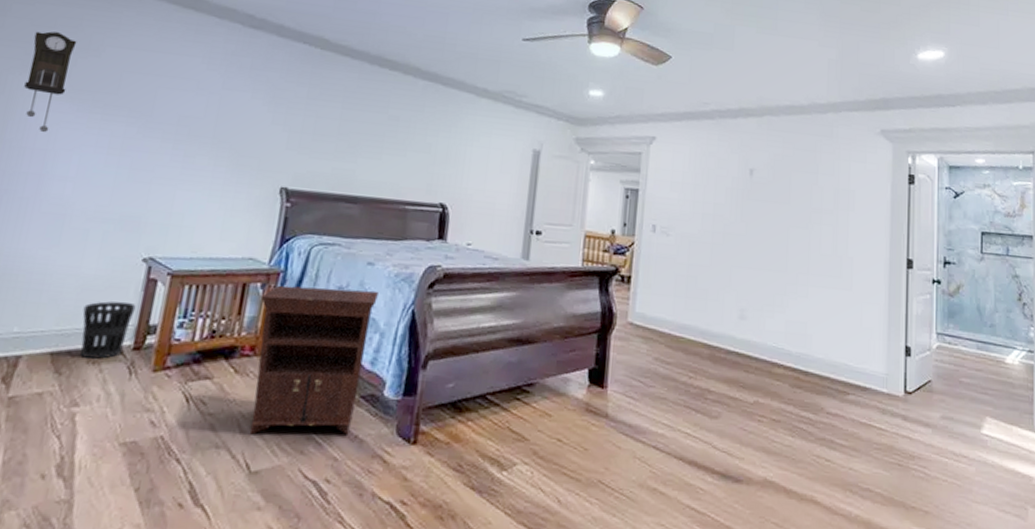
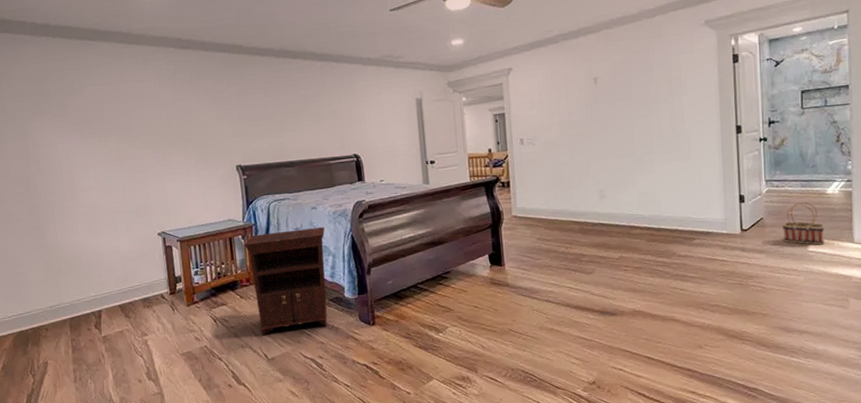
pendulum clock: present [24,31,77,132] -> none [34,83,69,159]
wastebasket: present [80,301,136,359] -> none [130,264,164,305]
basket: none [952,368,1002,428] -> present [782,202,825,245]

